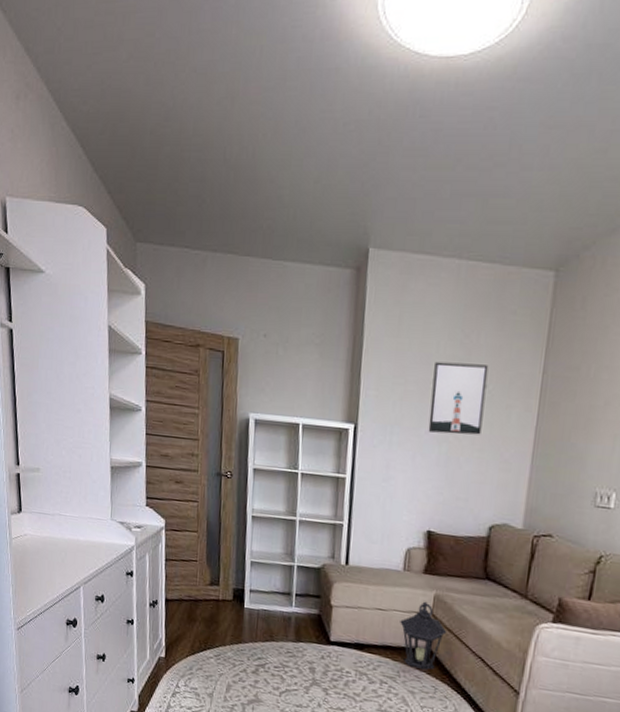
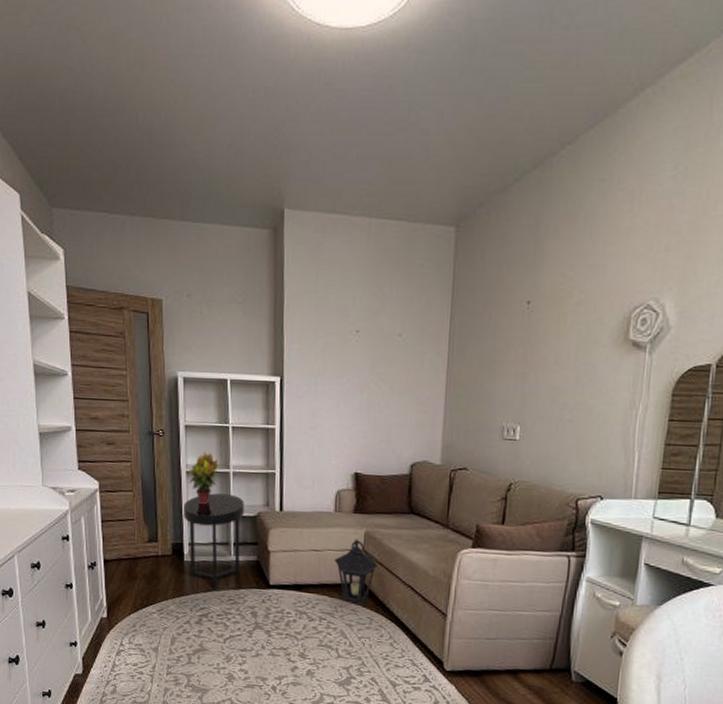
side table: none [246,540,310,641] -> present [184,493,245,590]
potted plant: none [253,497,287,552] -> present [188,451,220,505]
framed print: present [428,361,489,435] -> none [350,314,402,381]

